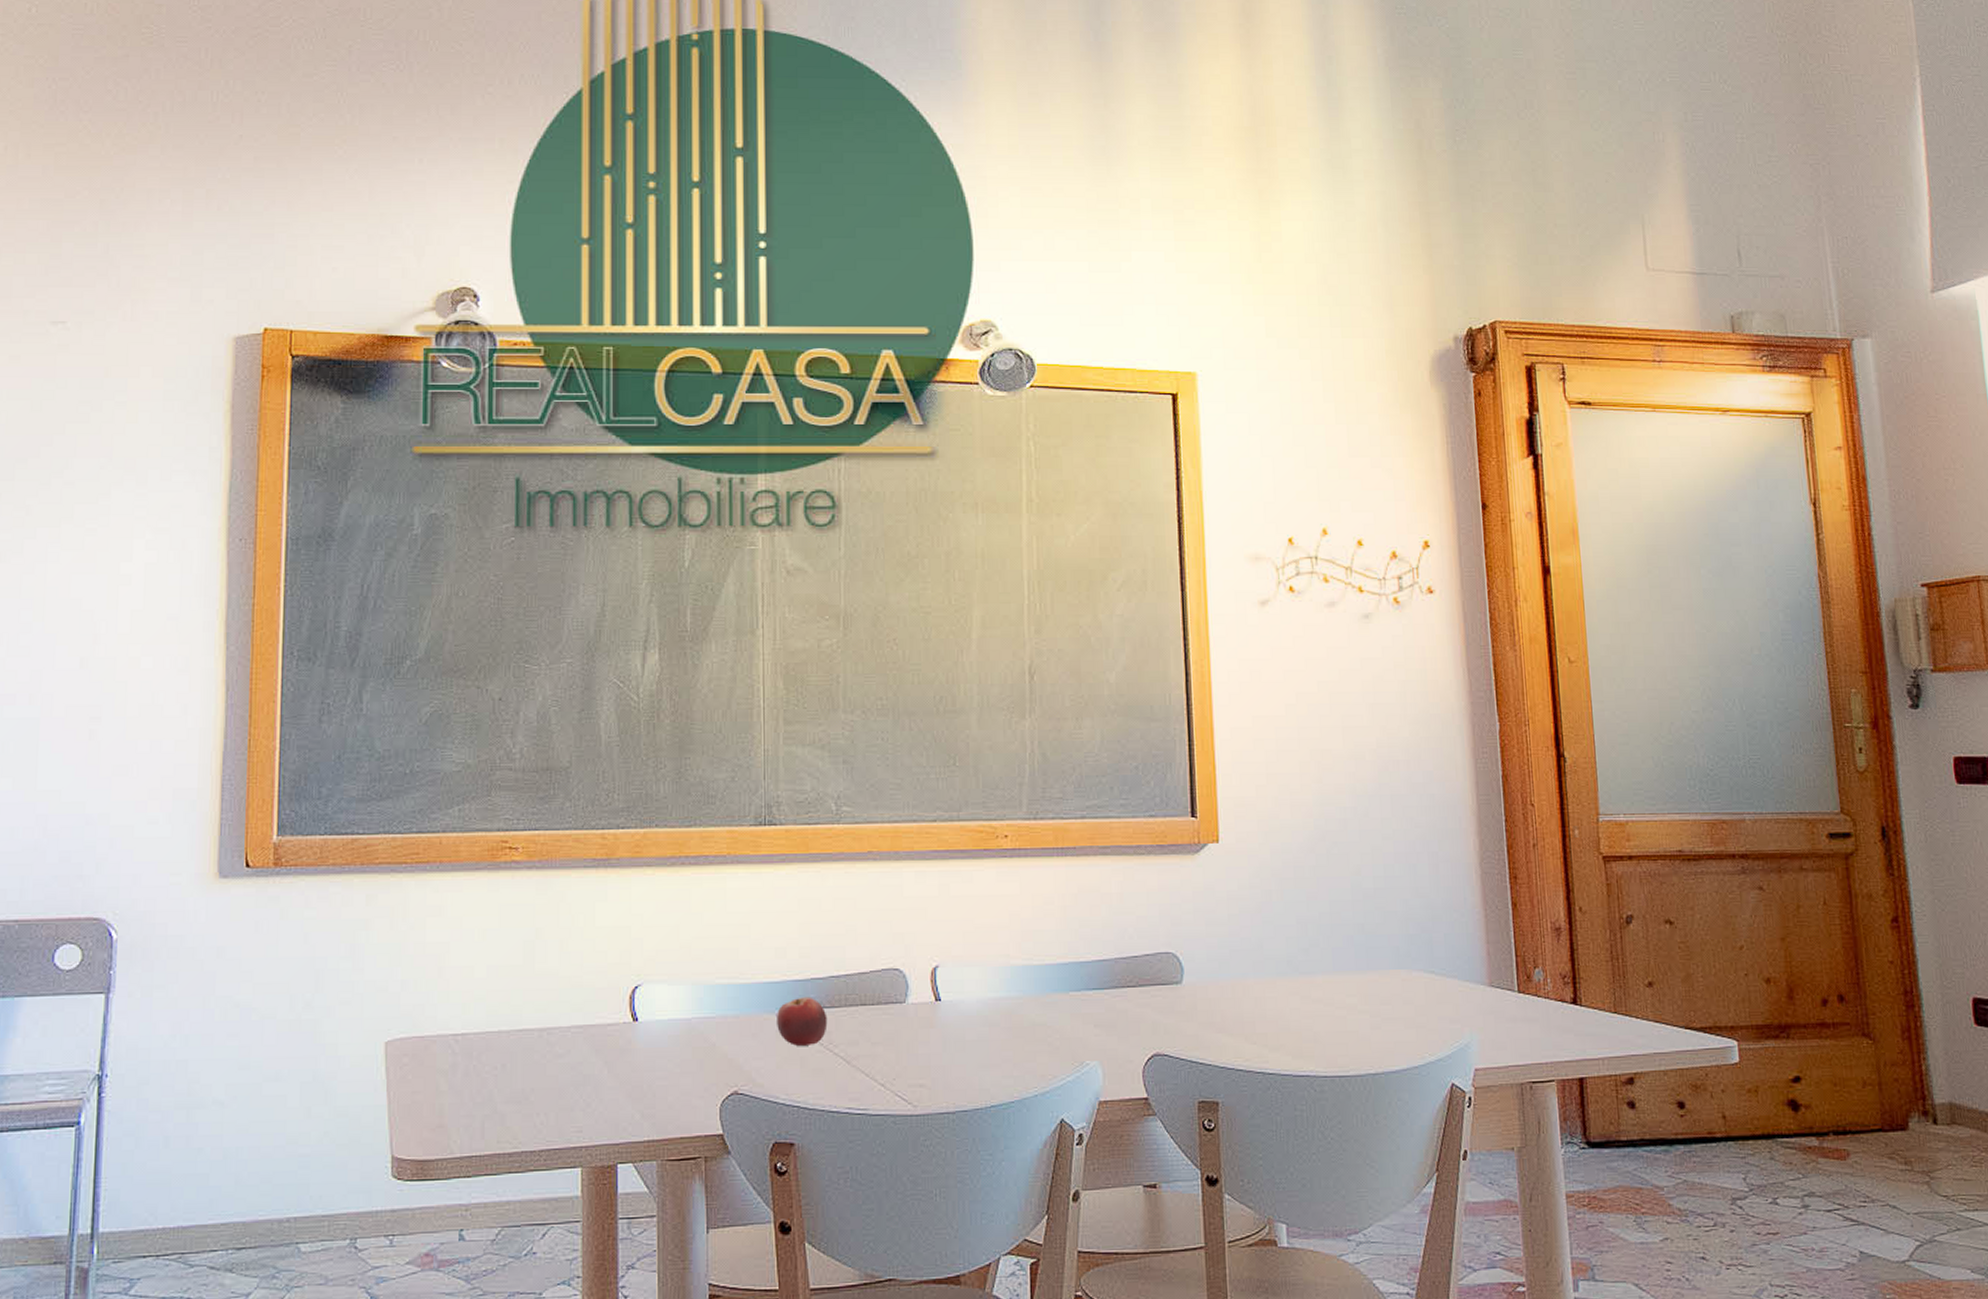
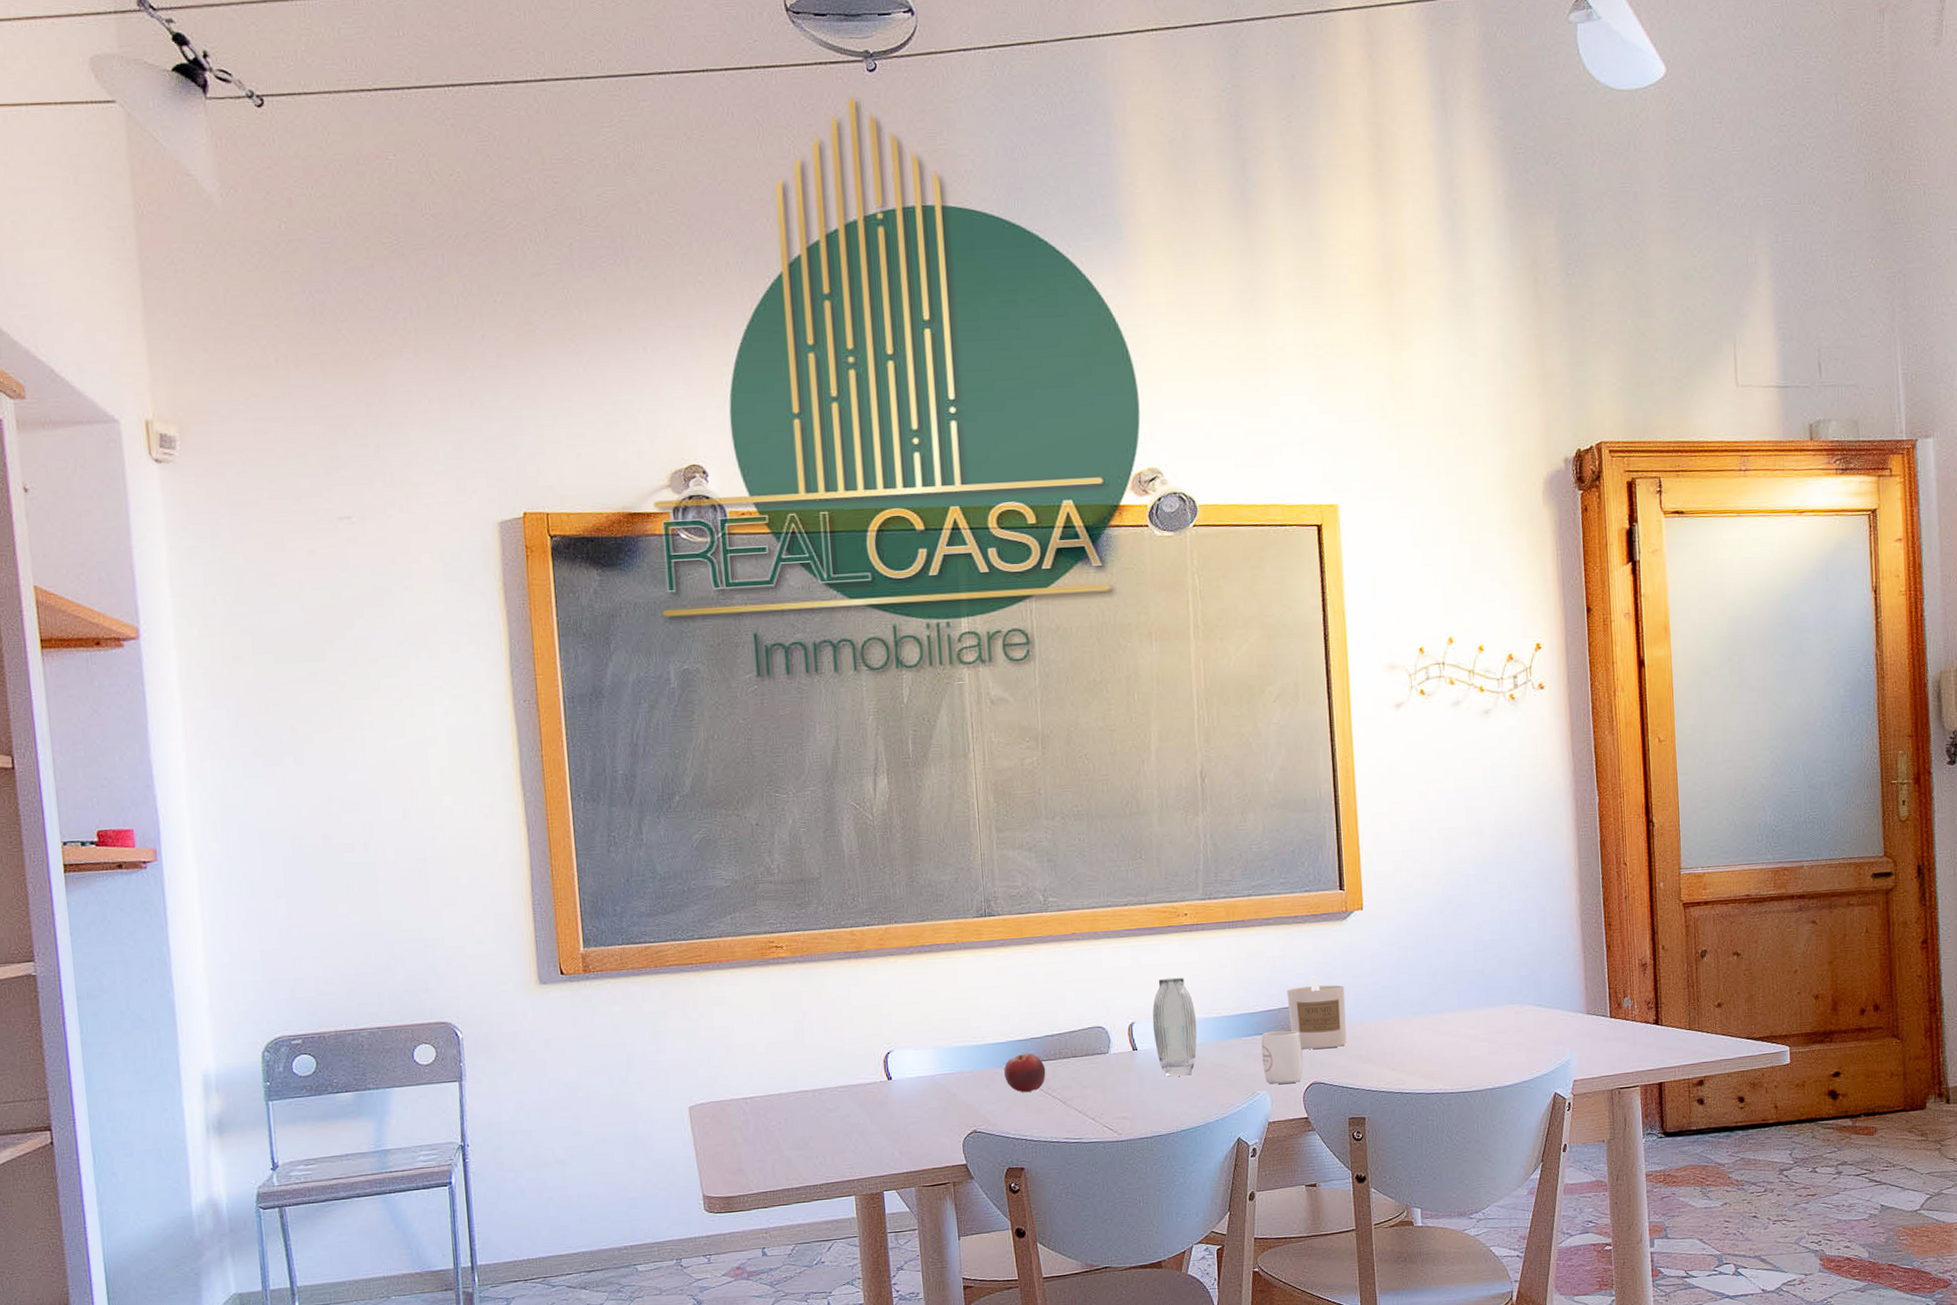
vase: none [960,912,1015,1037] -> present [1152,977,1197,1077]
mug: none [1092,986,1143,1053] -> present [1261,1030,1303,1084]
candle: none [1125,921,1197,1011] -> present [1287,976,1347,1049]

